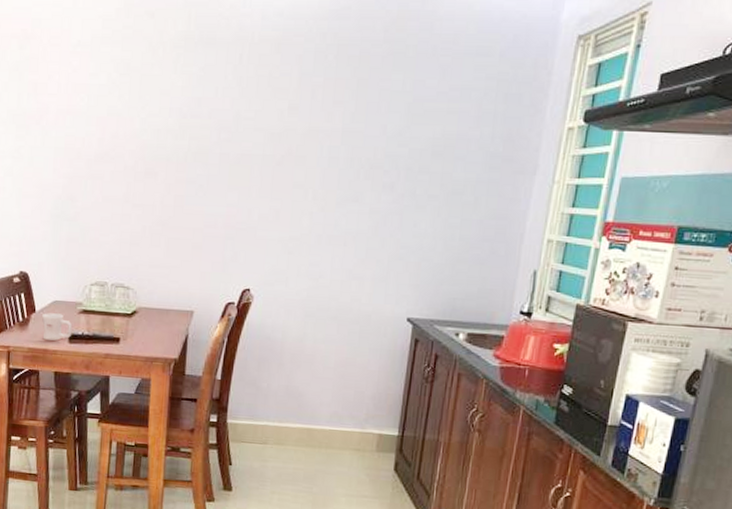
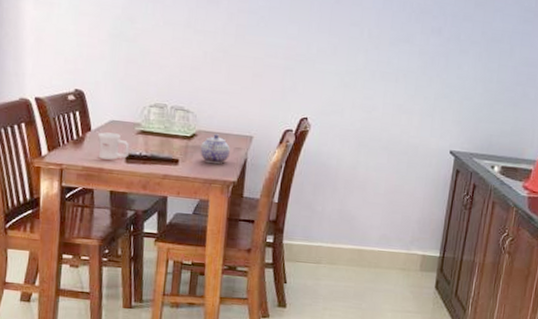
teapot: none [141,310,171,342] -> present [200,134,230,164]

